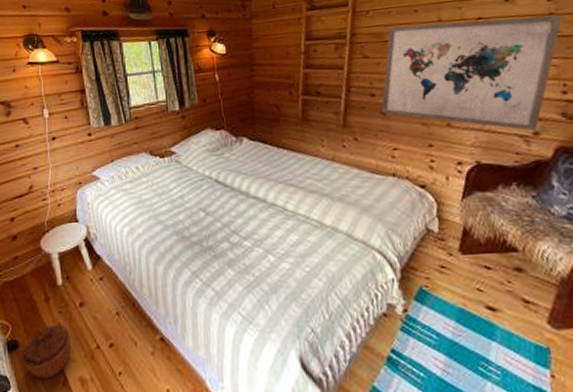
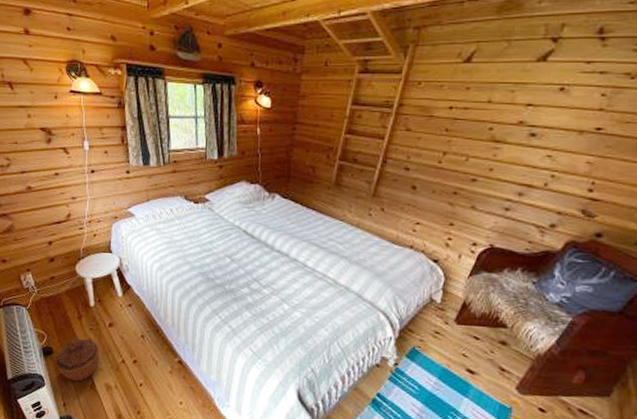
wall art: present [381,14,563,132] -> none [412,101,612,224]

